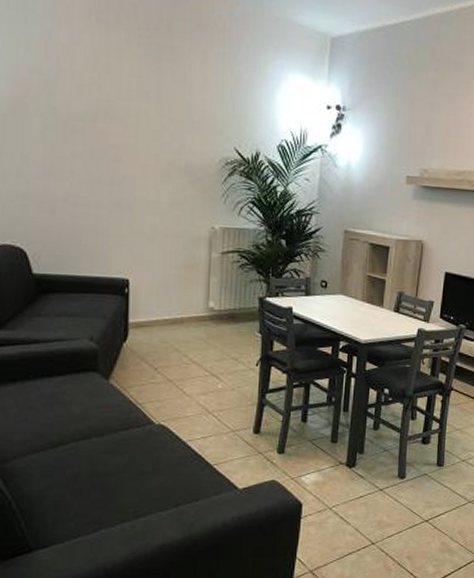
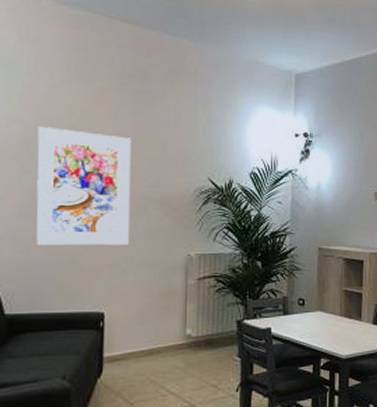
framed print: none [58,79,155,213] -> present [36,127,131,245]

